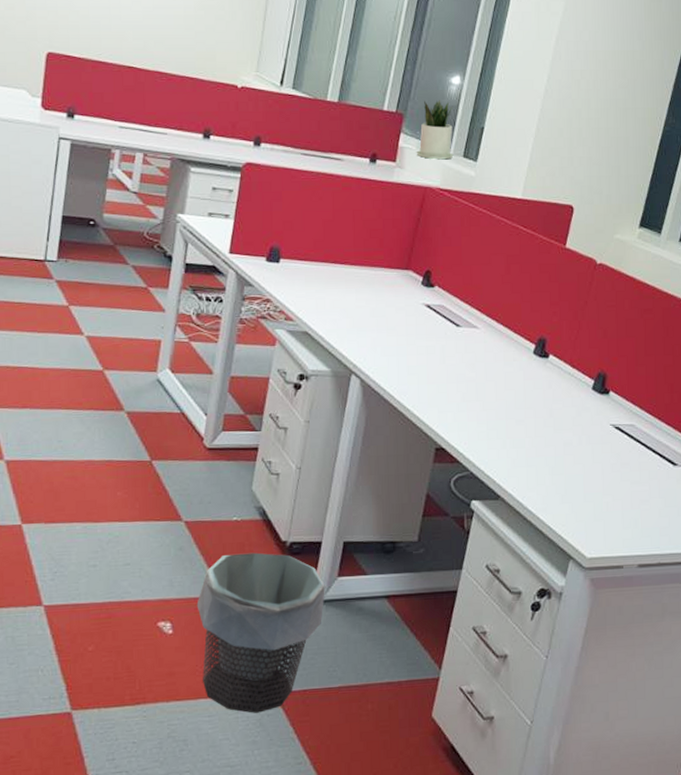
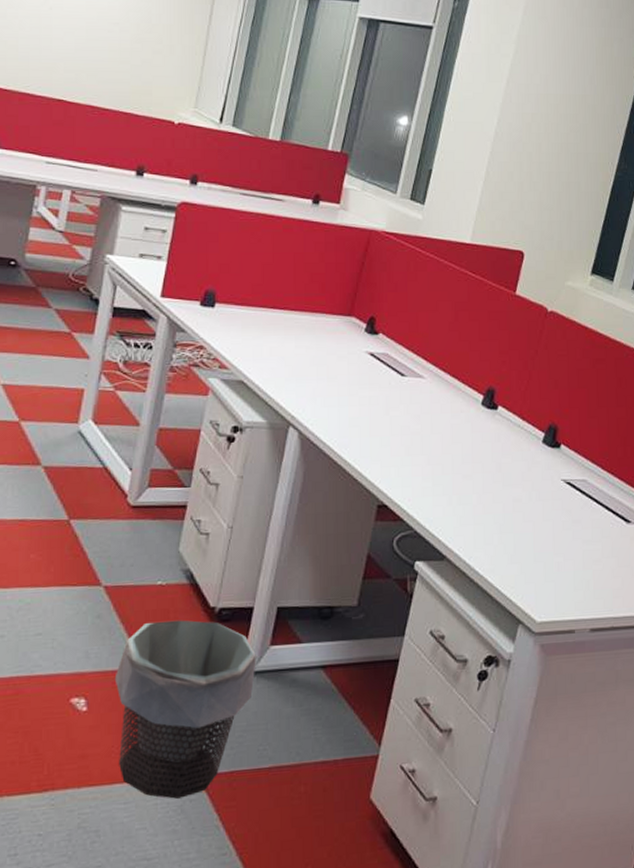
planter: present [416,100,454,160] -> none [361,140,400,202]

